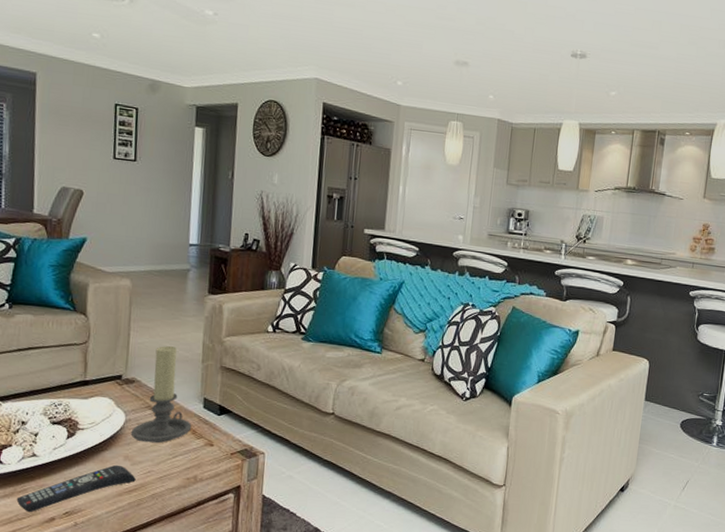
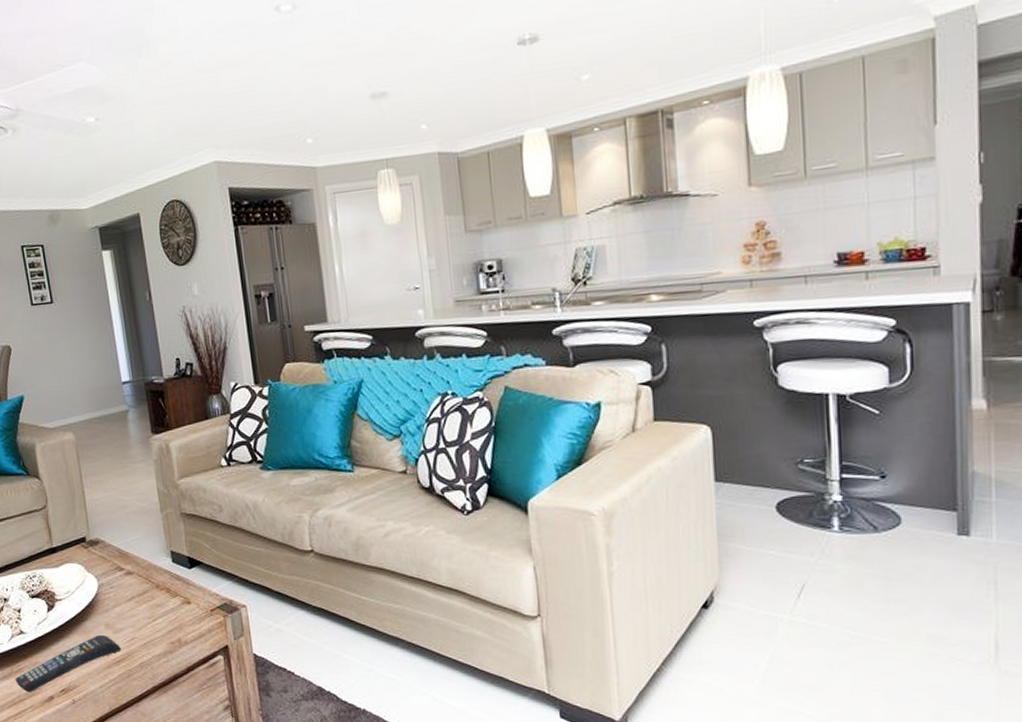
candle holder: present [130,345,192,443] -> none [106,497,165,607]

